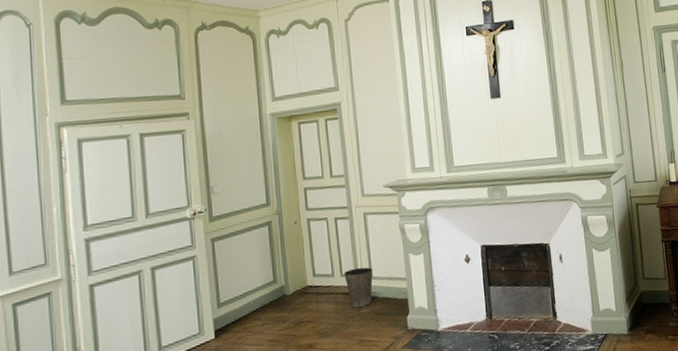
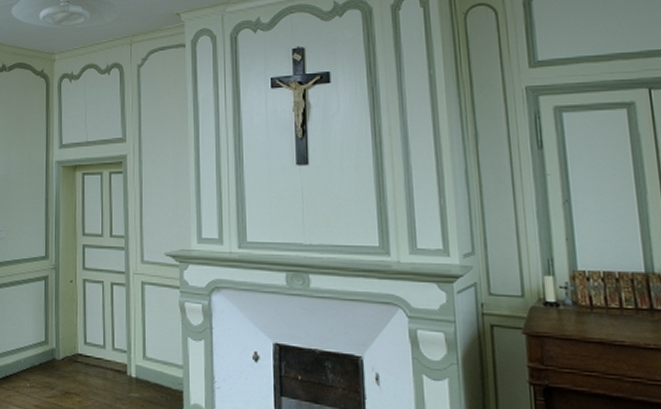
waste basket: present [344,267,373,308] -> none [116,343,147,391]

